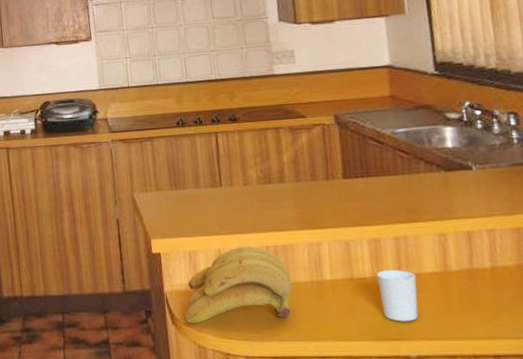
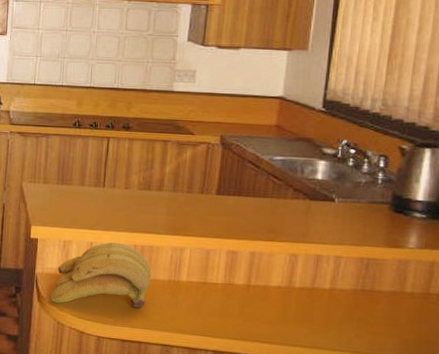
cup: present [377,269,418,322] -> none [226,279,262,325]

